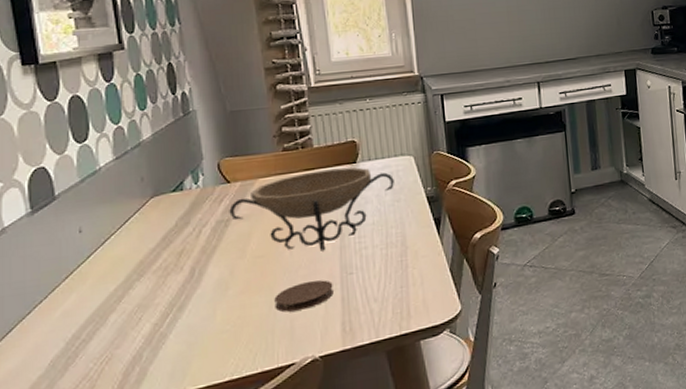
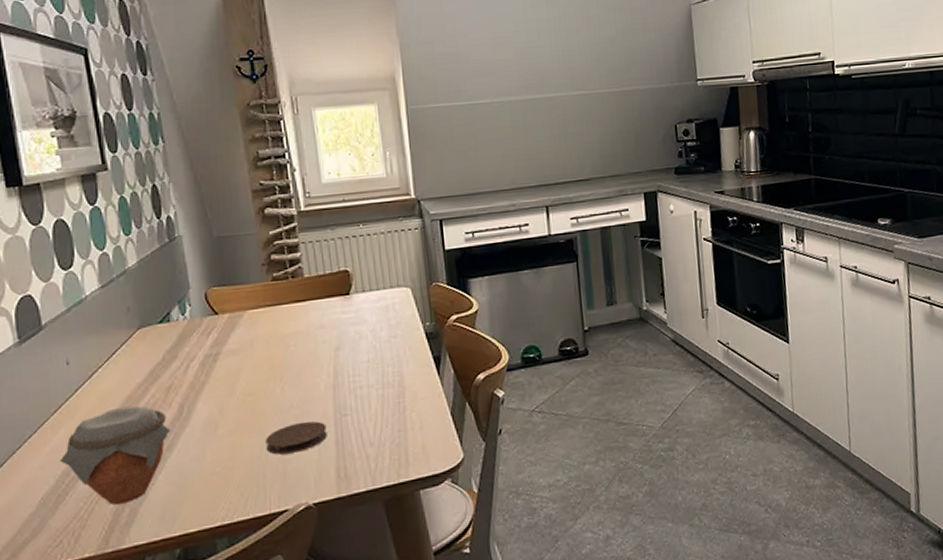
jar: none [70,269,181,365] -> present [59,405,170,505]
decorative bowl: present [229,167,394,251] -> none [217,299,390,390]

